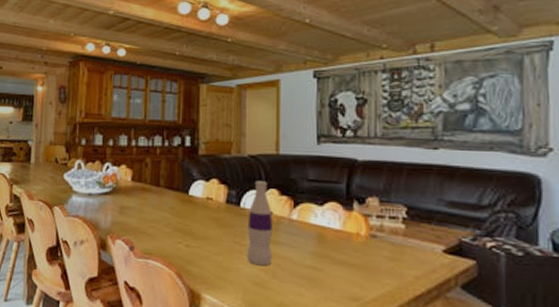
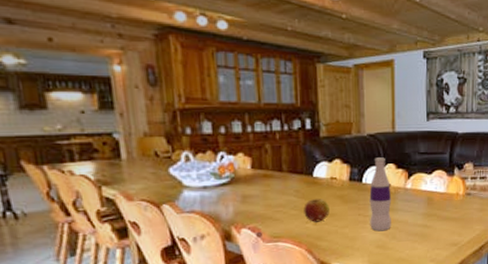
fruit: none [177,218,203,244] -> present [304,199,330,222]

